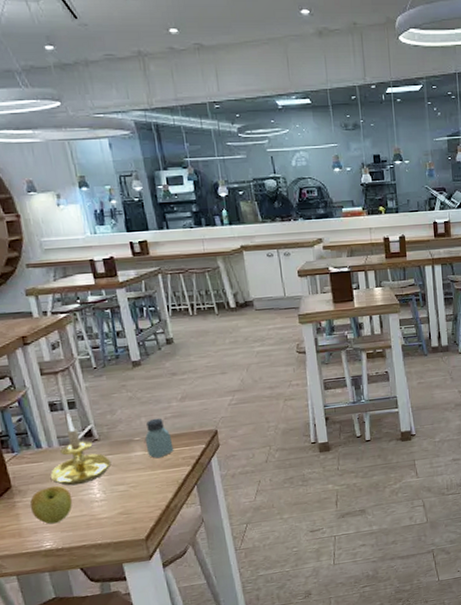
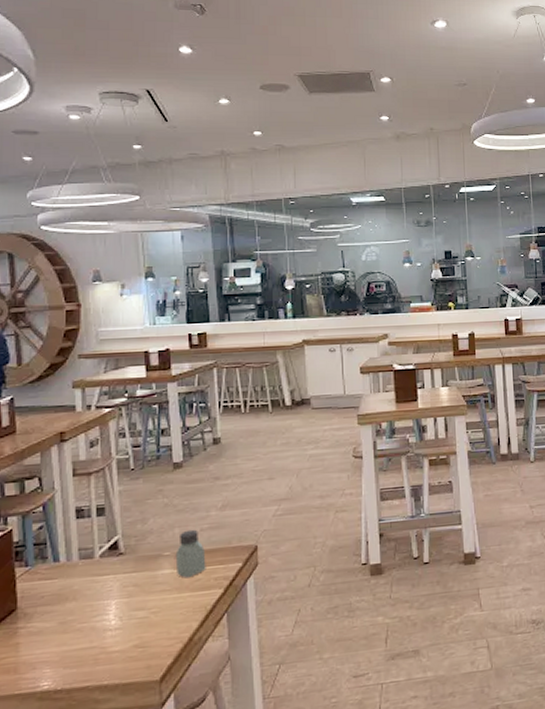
apple: present [30,485,73,525] -> none [33,608,83,658]
candle holder: present [51,414,112,486] -> none [64,522,134,610]

